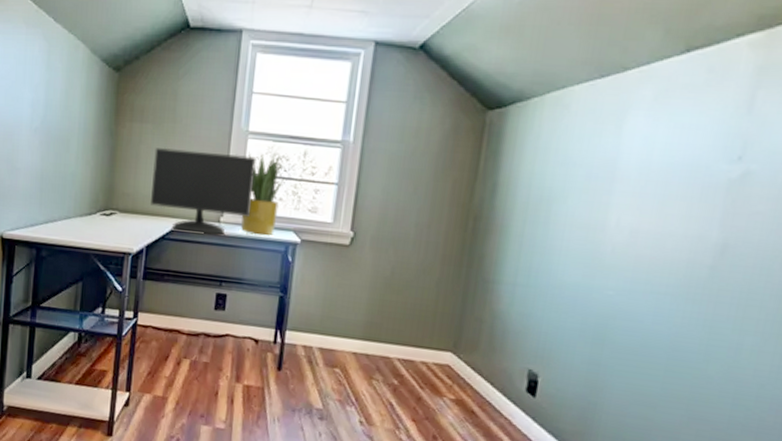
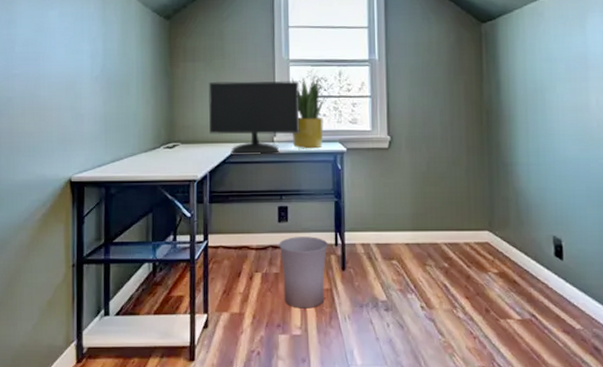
waste bin: none [211,327,266,404] -> present [279,237,328,309]

